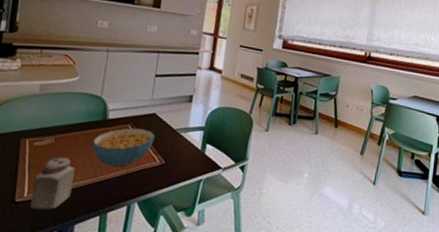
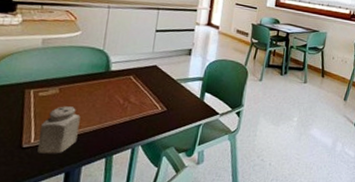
cereal bowl: present [92,128,155,168] -> none [96,79,156,115]

